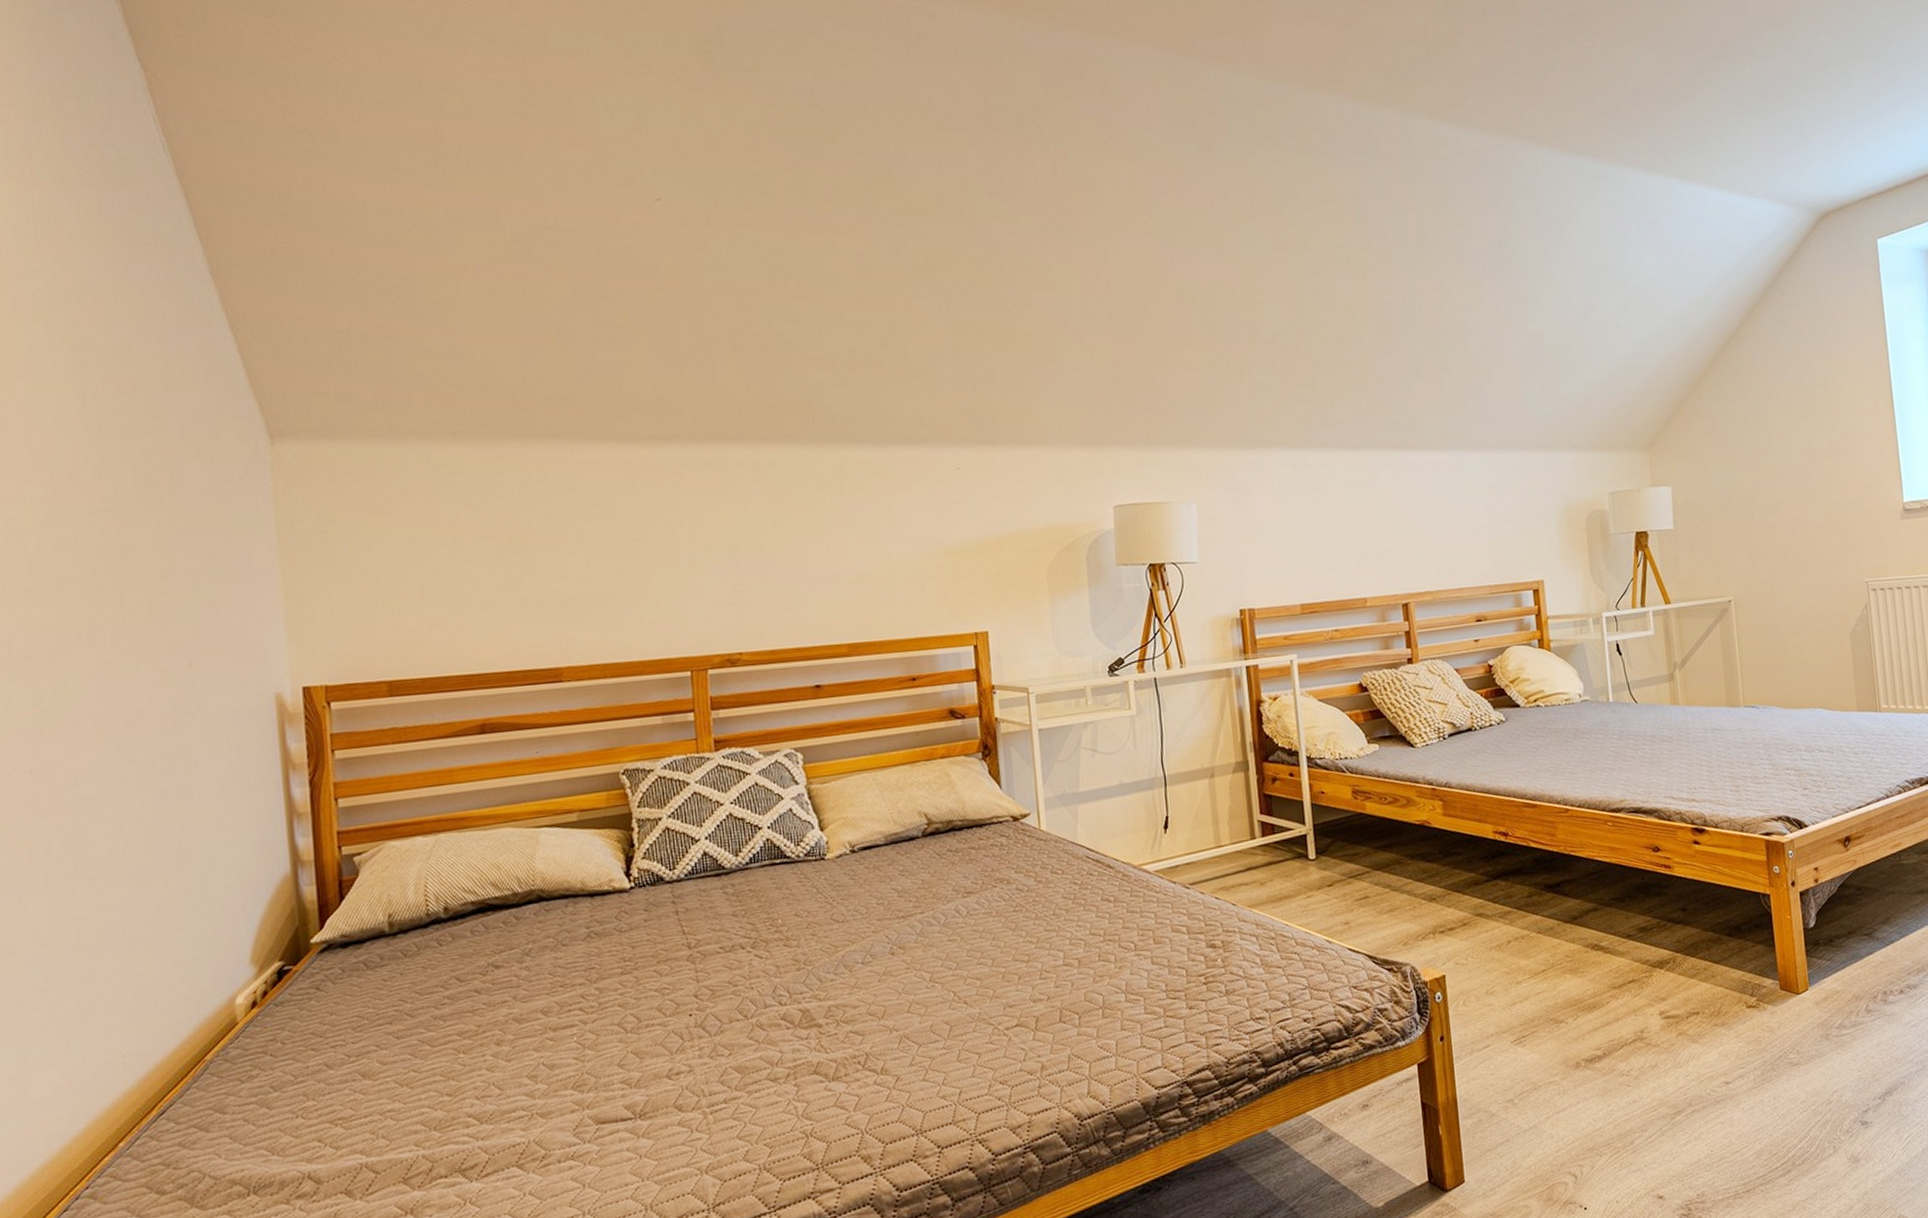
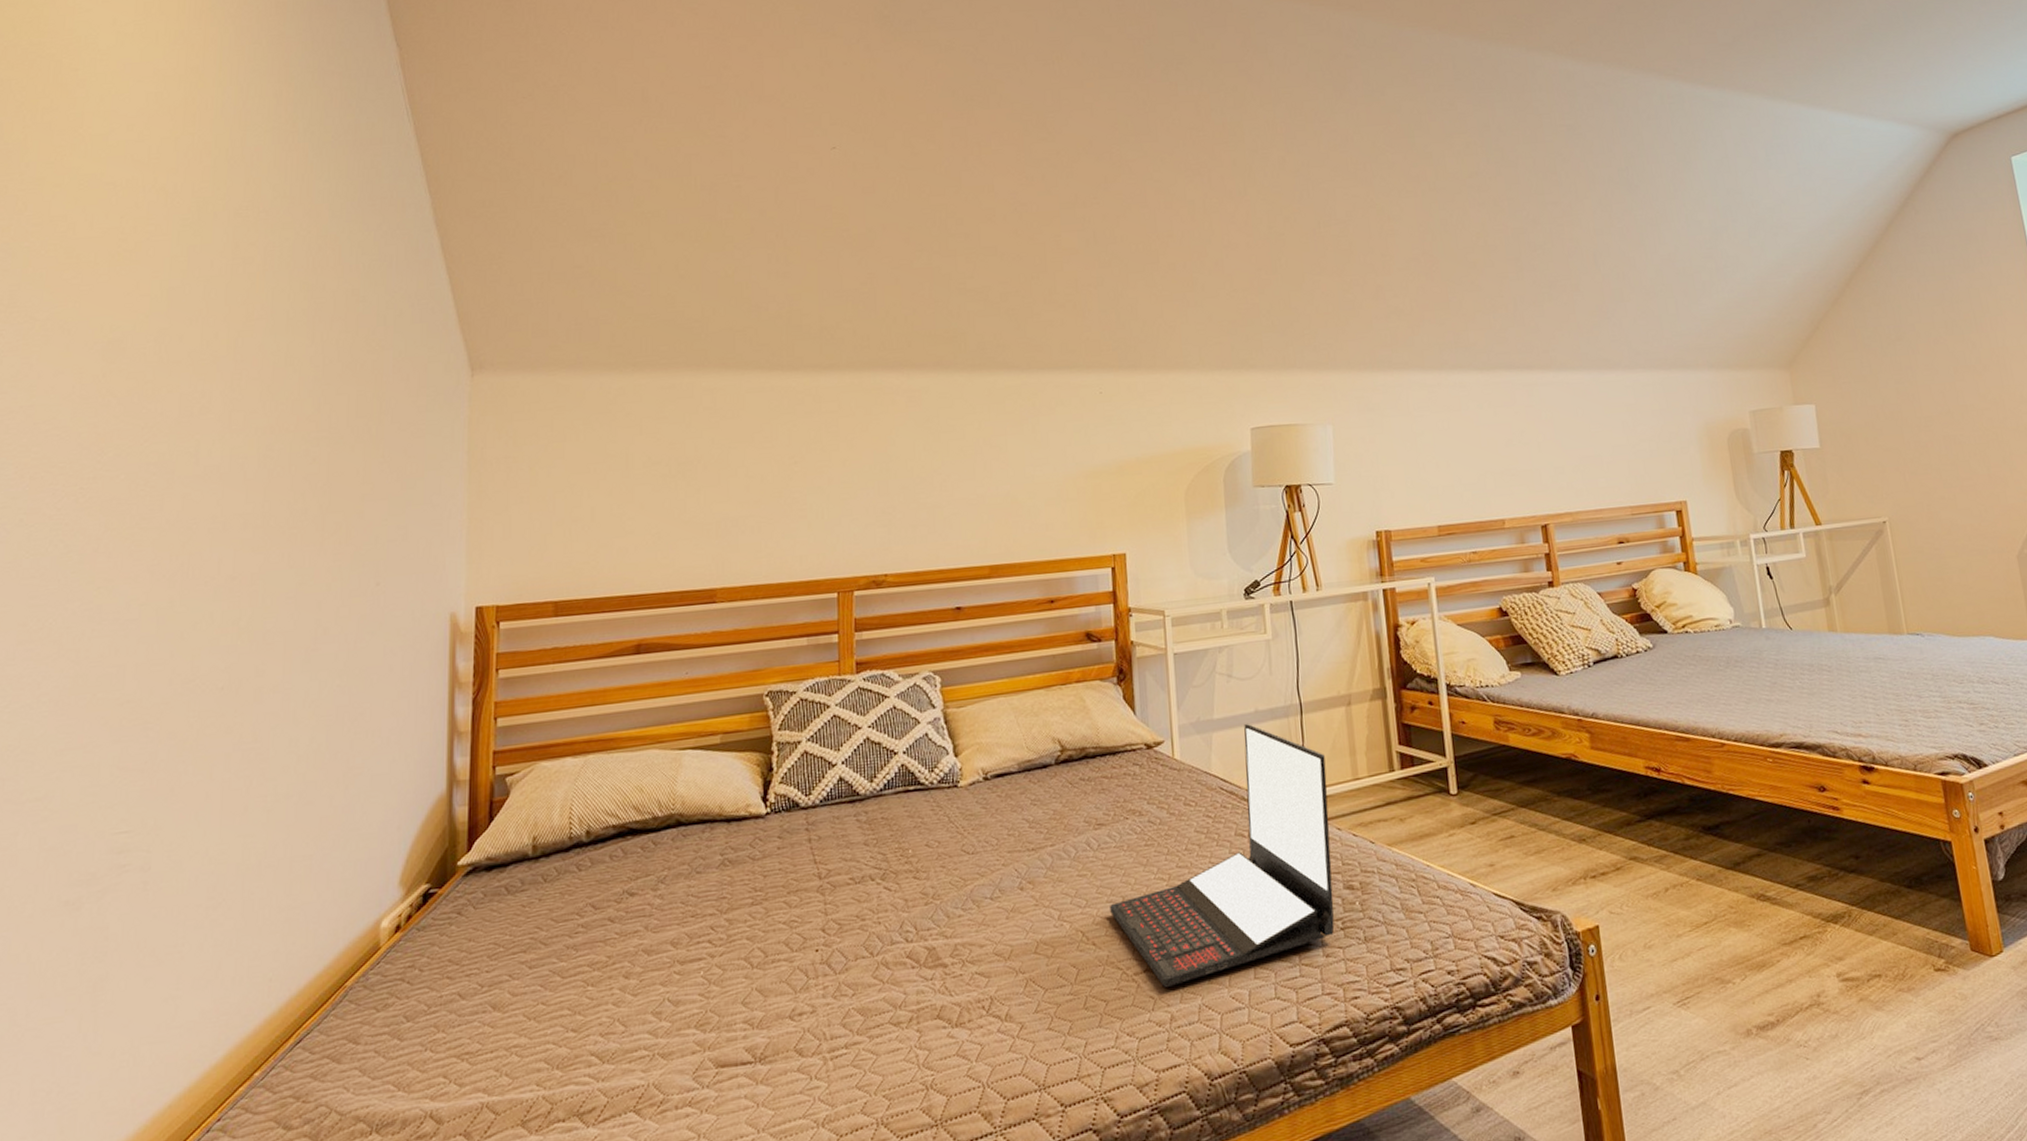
laptop: none [980,795,1198,1040] -> present [1110,723,1335,987]

